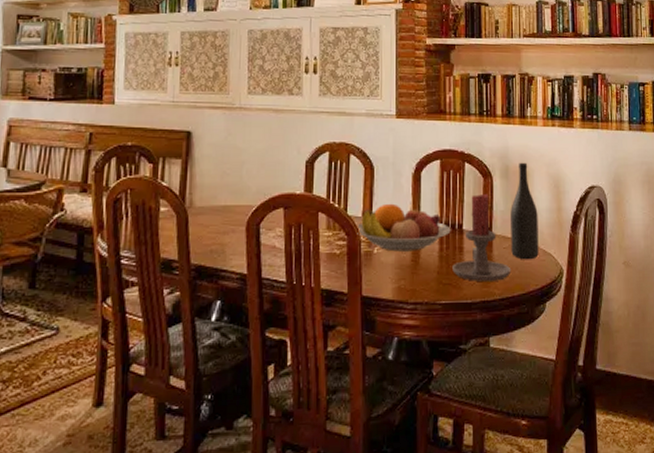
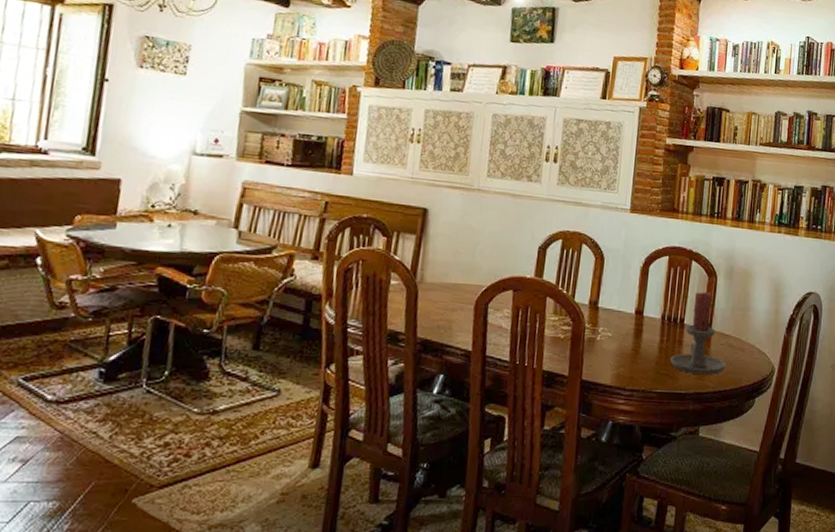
fruit bowl: present [357,203,451,252] -> none [582,293,673,341]
wine bottle: present [510,162,539,260] -> none [728,264,757,357]

